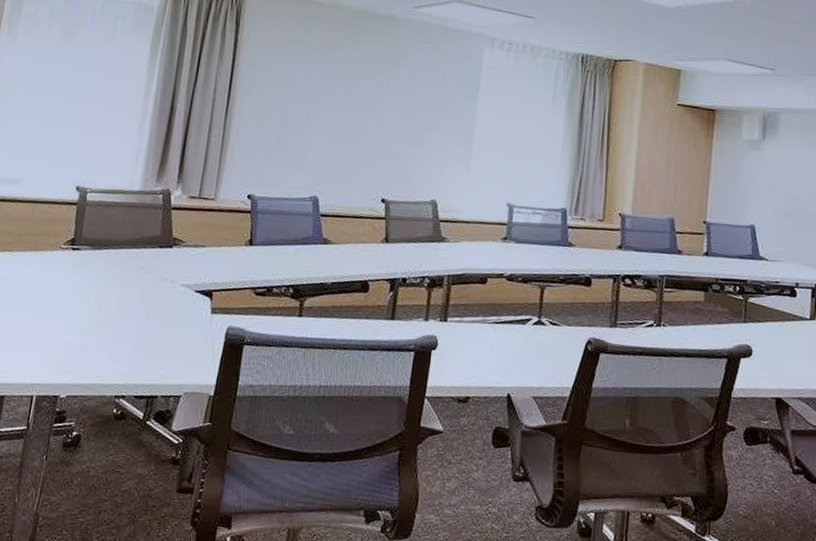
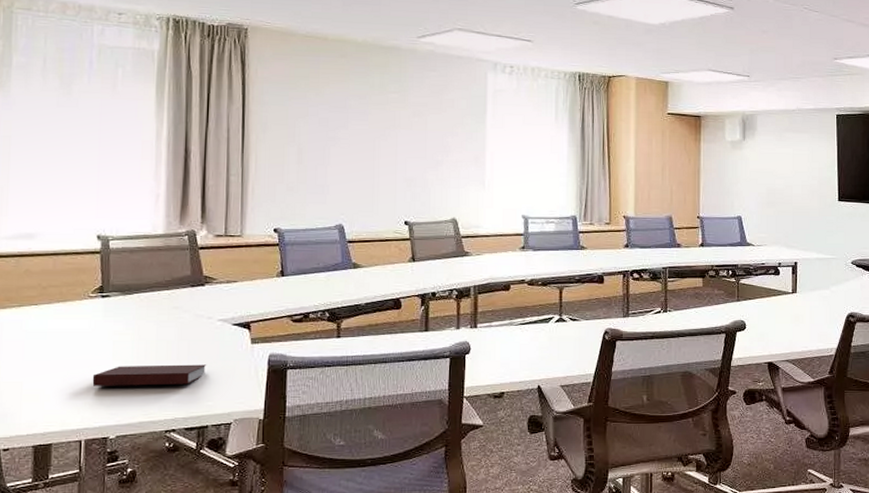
notebook: none [51,322,165,350] -> present [92,364,207,386]

